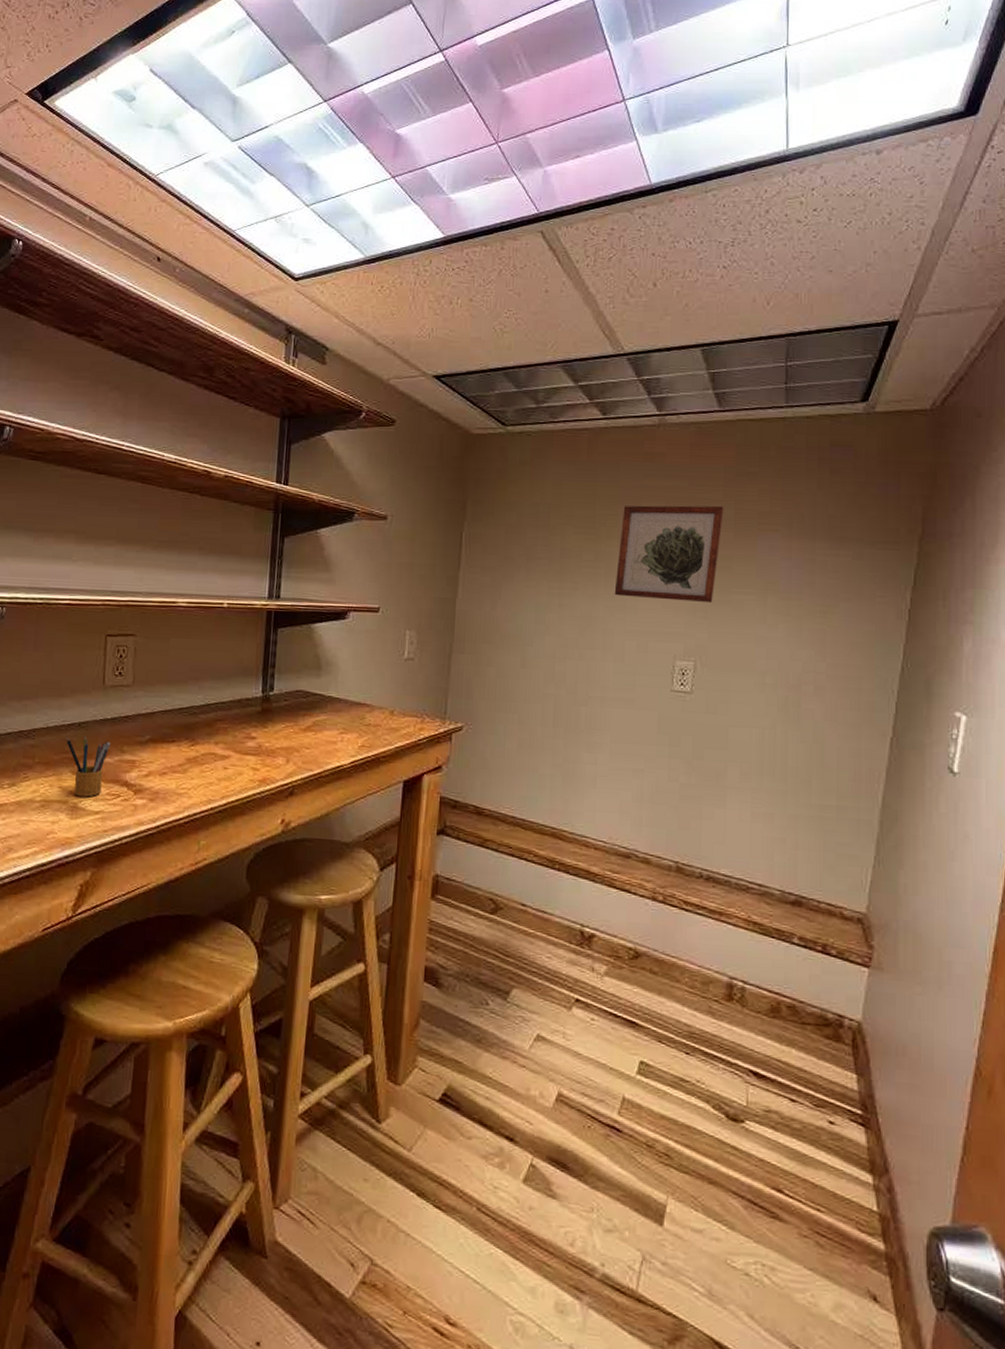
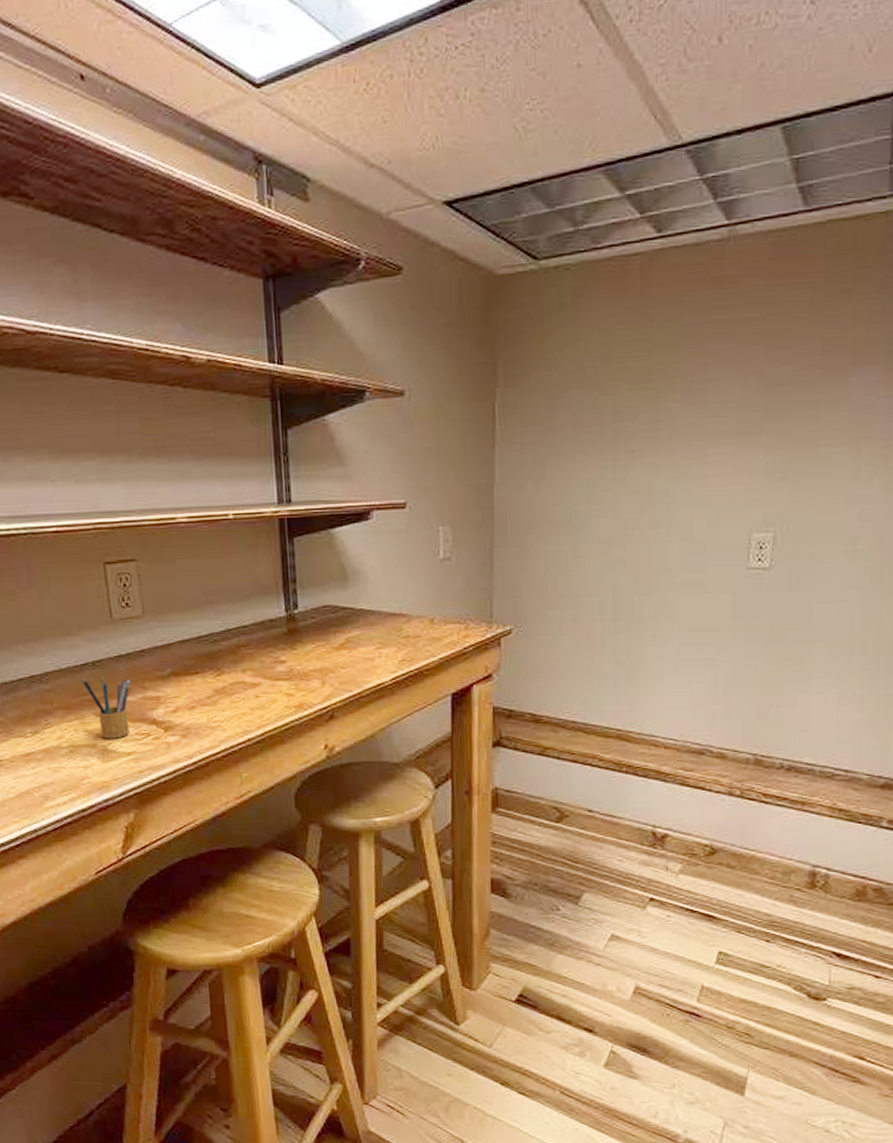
wall art: present [614,505,724,604] -> none [678,337,810,463]

